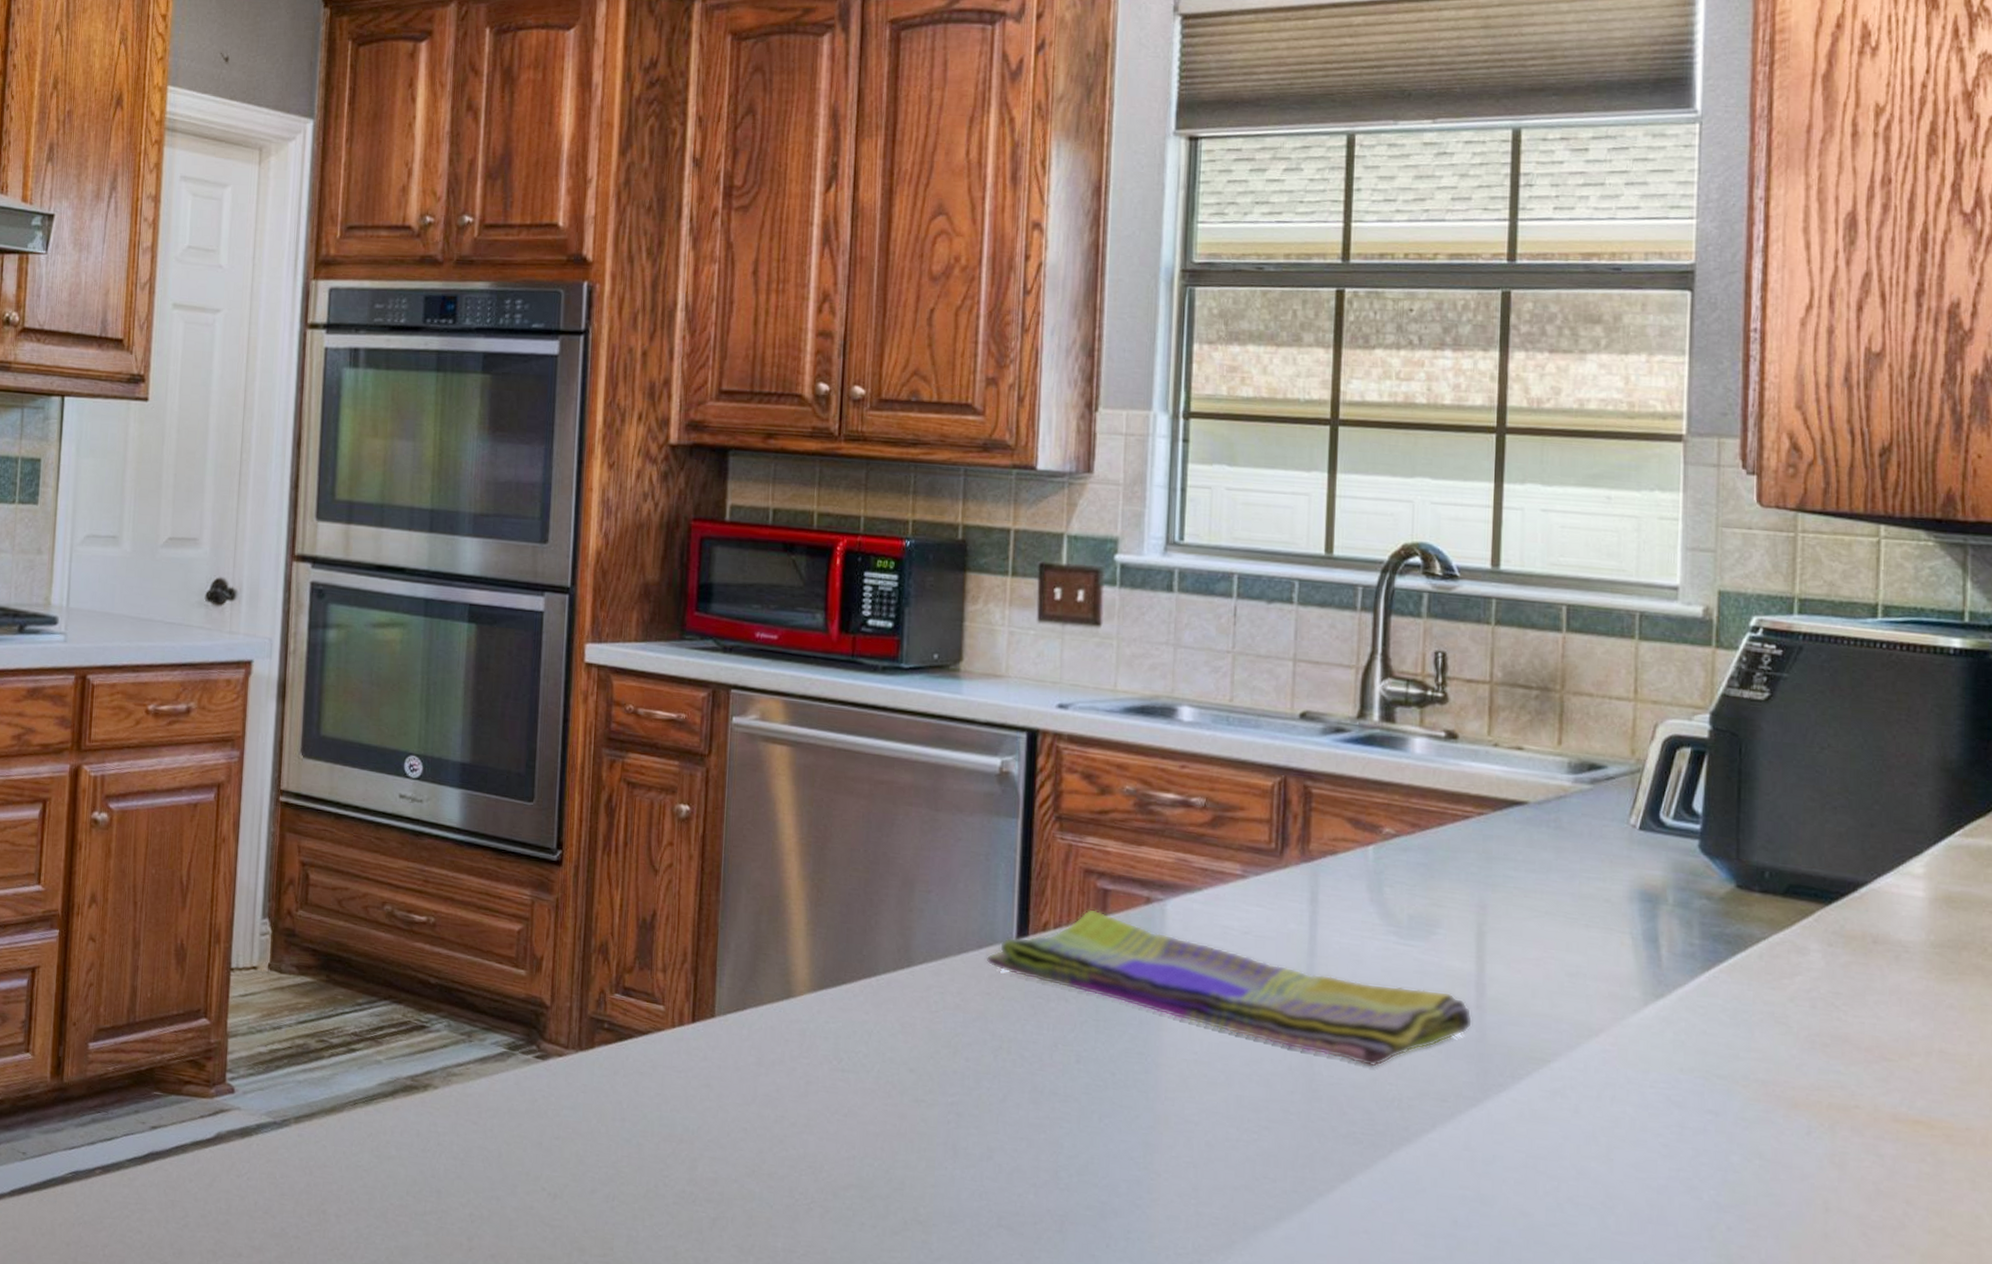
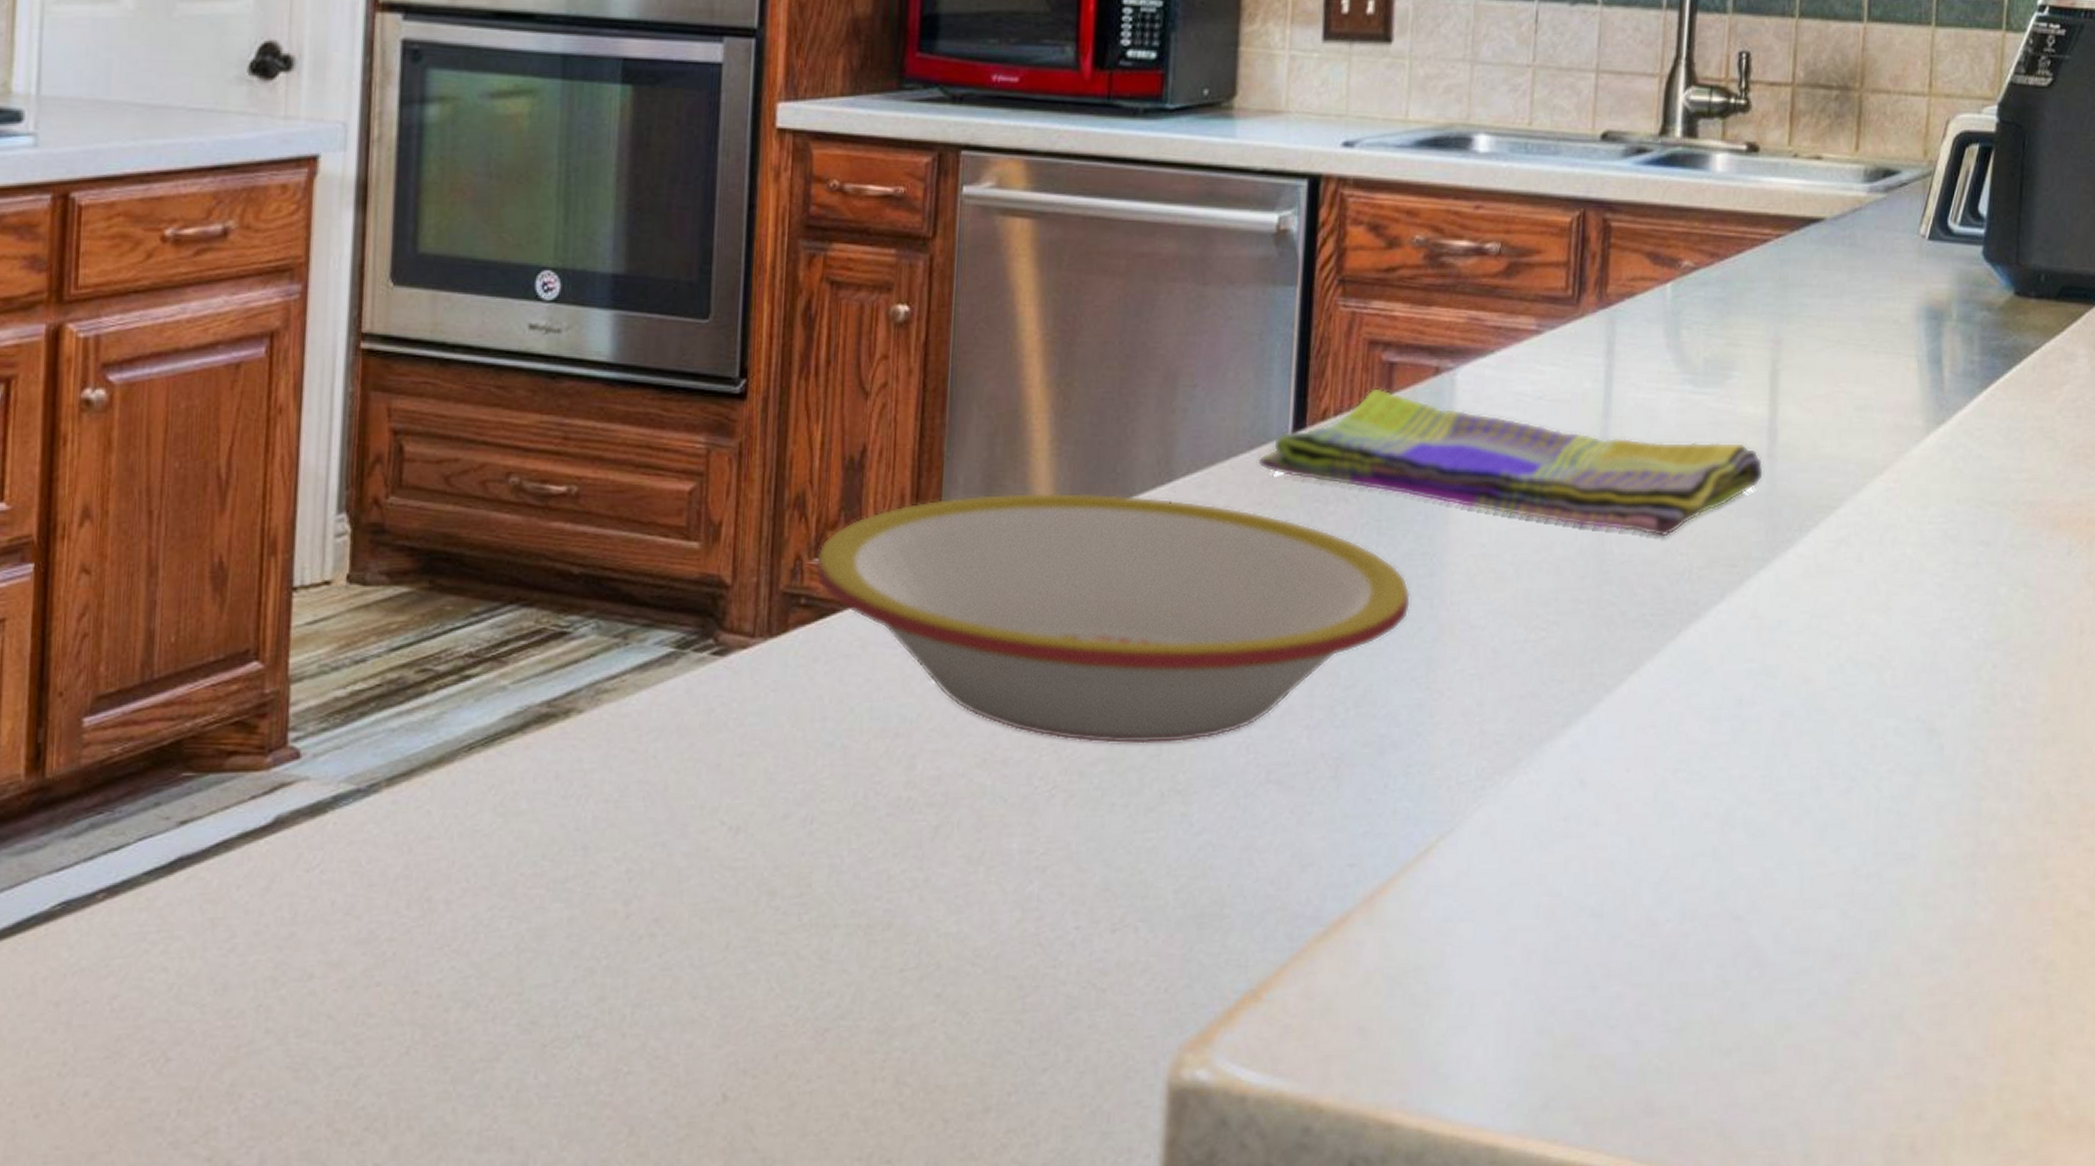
bowl: none [615,959,1128,1182] -> present [814,492,1411,744]

